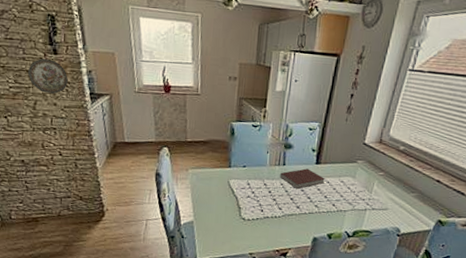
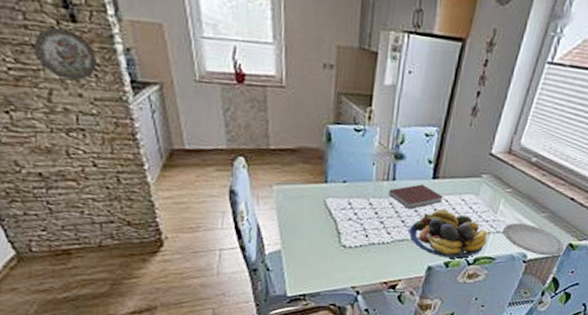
fruit bowl: none [296,188,365,232] -> present [408,208,488,259]
plate: none [377,201,434,231] -> present [503,223,565,256]

